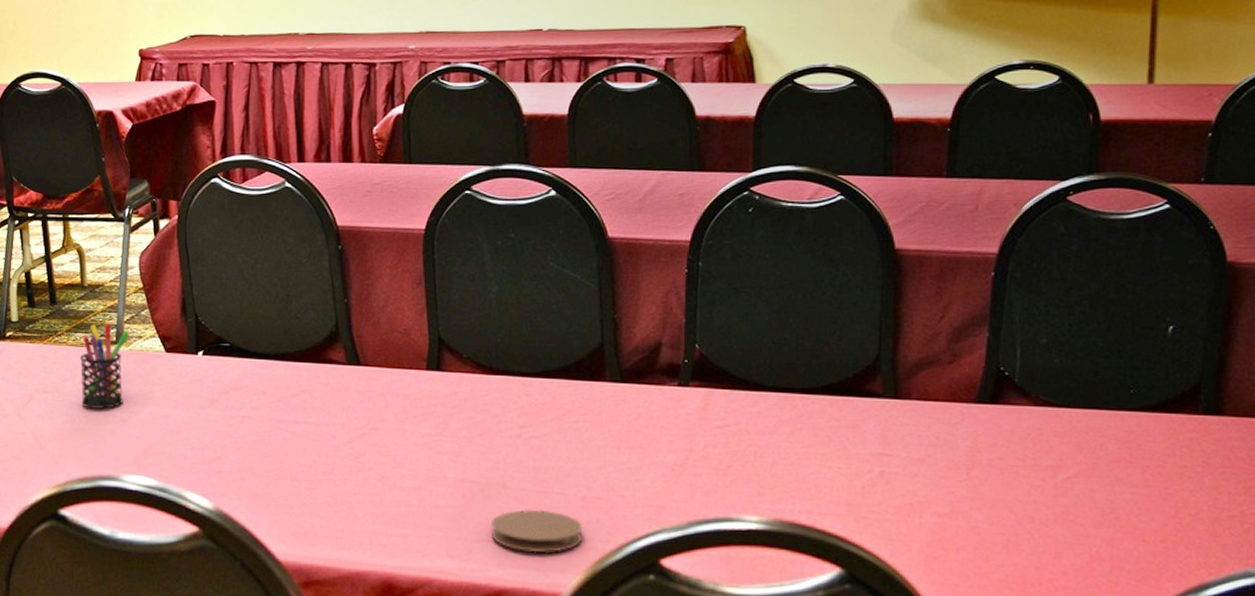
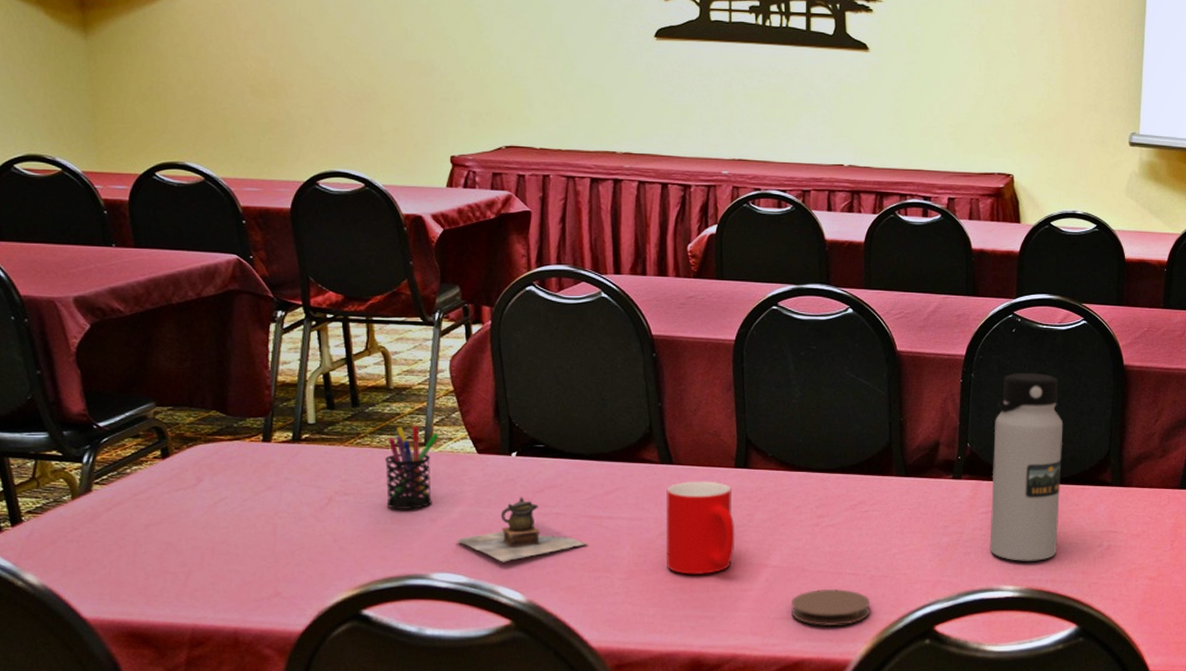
teapot: none [146,398,274,466] -> present [457,497,588,562]
cup: none [353,384,428,487] -> present [665,481,735,575]
water bottle: none [726,259,818,488] -> present [989,372,1064,562]

